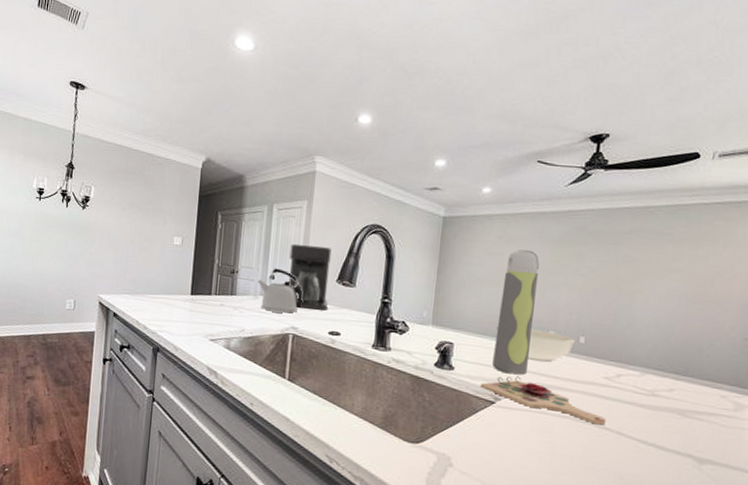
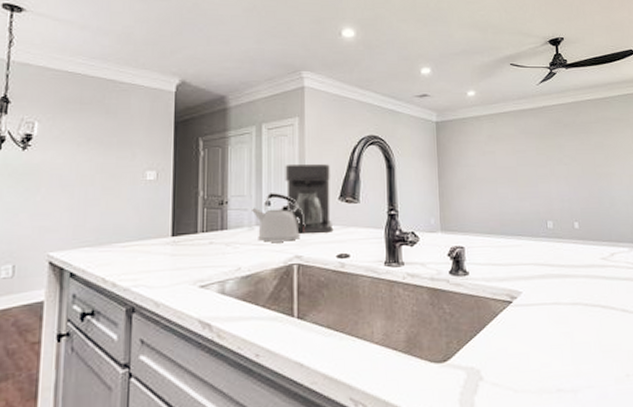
cutting board: present [480,376,606,425] -> none [495,271,610,306]
spray bottle: present [492,250,539,376] -> none [500,146,535,270]
bowl: present [496,327,576,363] -> none [501,221,572,253]

